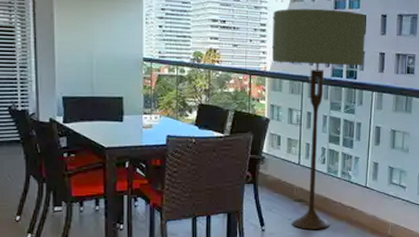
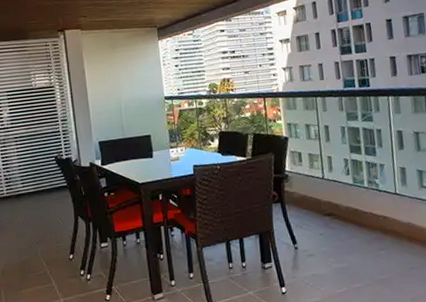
floor lamp: present [271,8,366,230] -> none [278,21,375,244]

